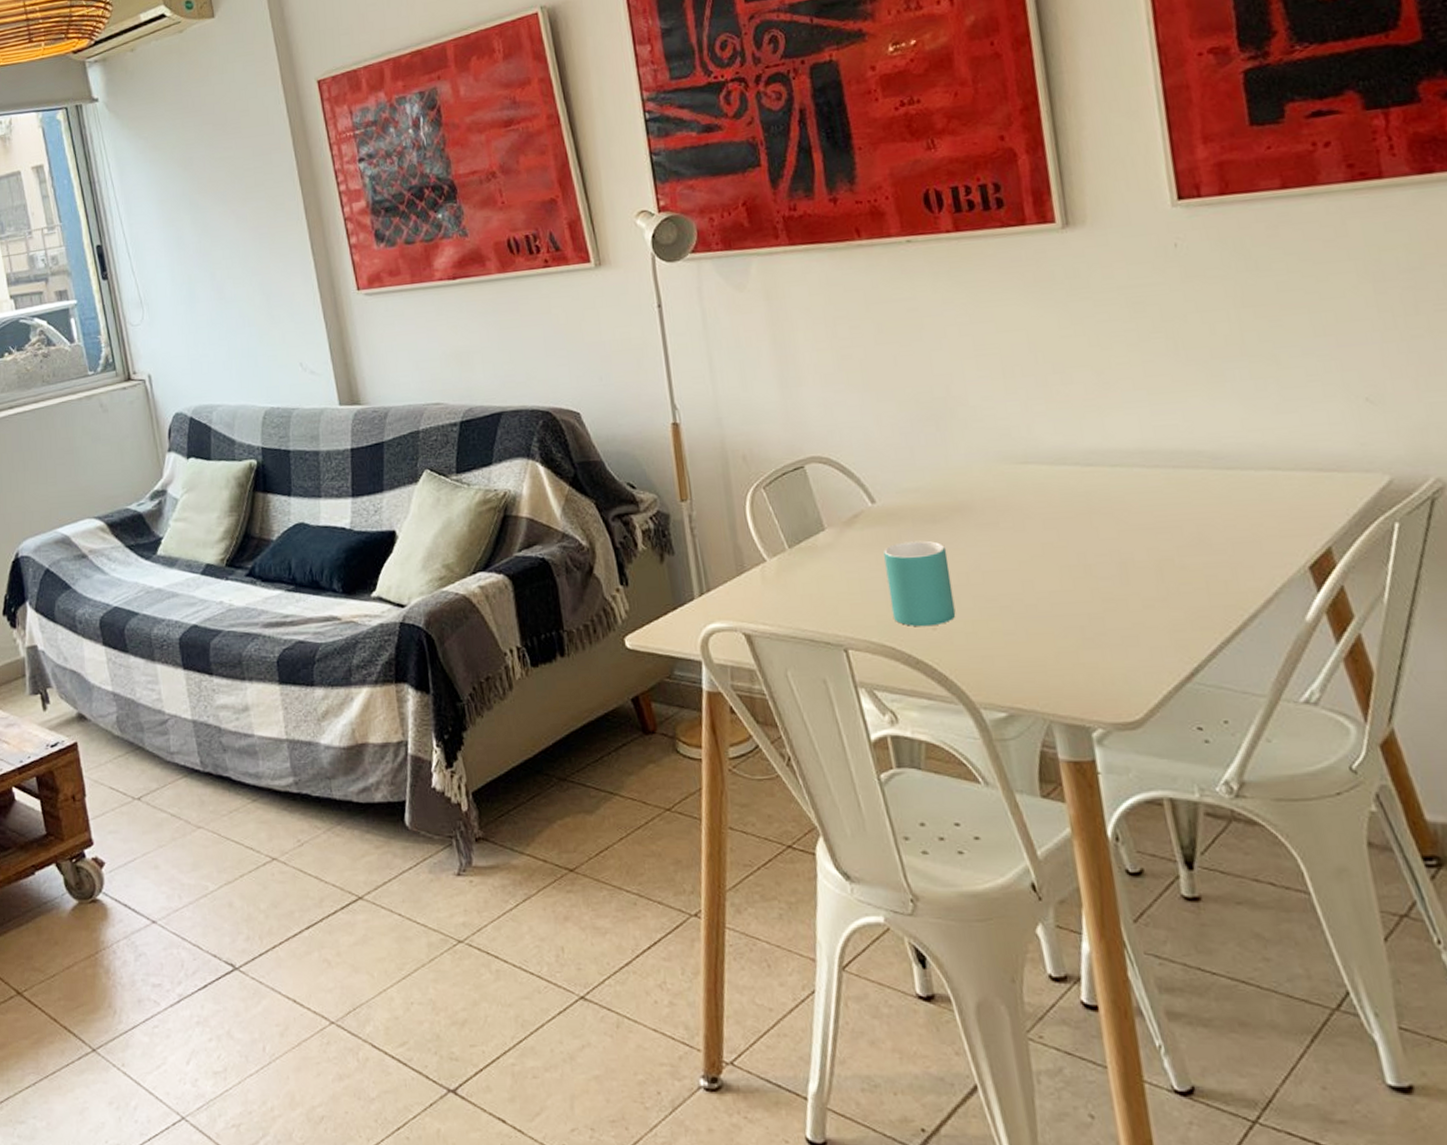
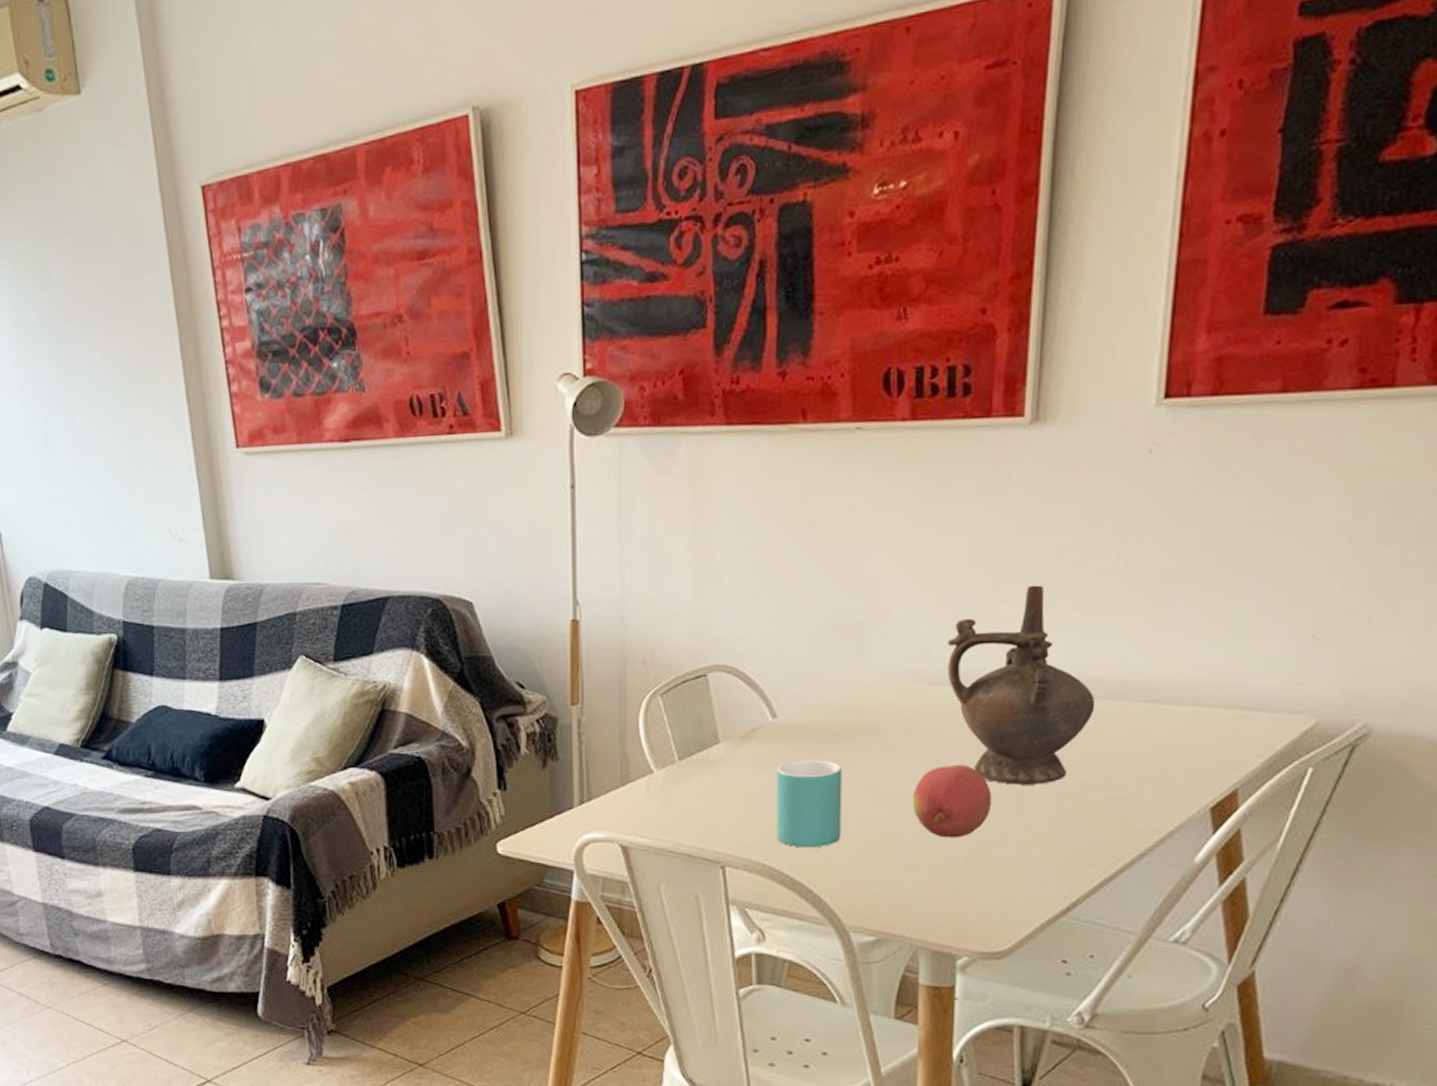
fruit: none [1017,538,1097,610] -> present [912,765,992,838]
ceremonial vessel: none [1024,367,1176,555] -> present [947,585,1096,785]

